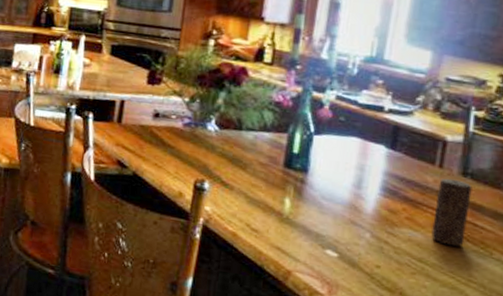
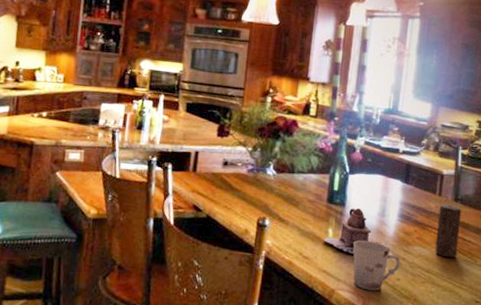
teapot: none [278,175,364,231] -> present [323,207,387,254]
cup: none [316,215,382,278] -> present [353,240,401,291]

